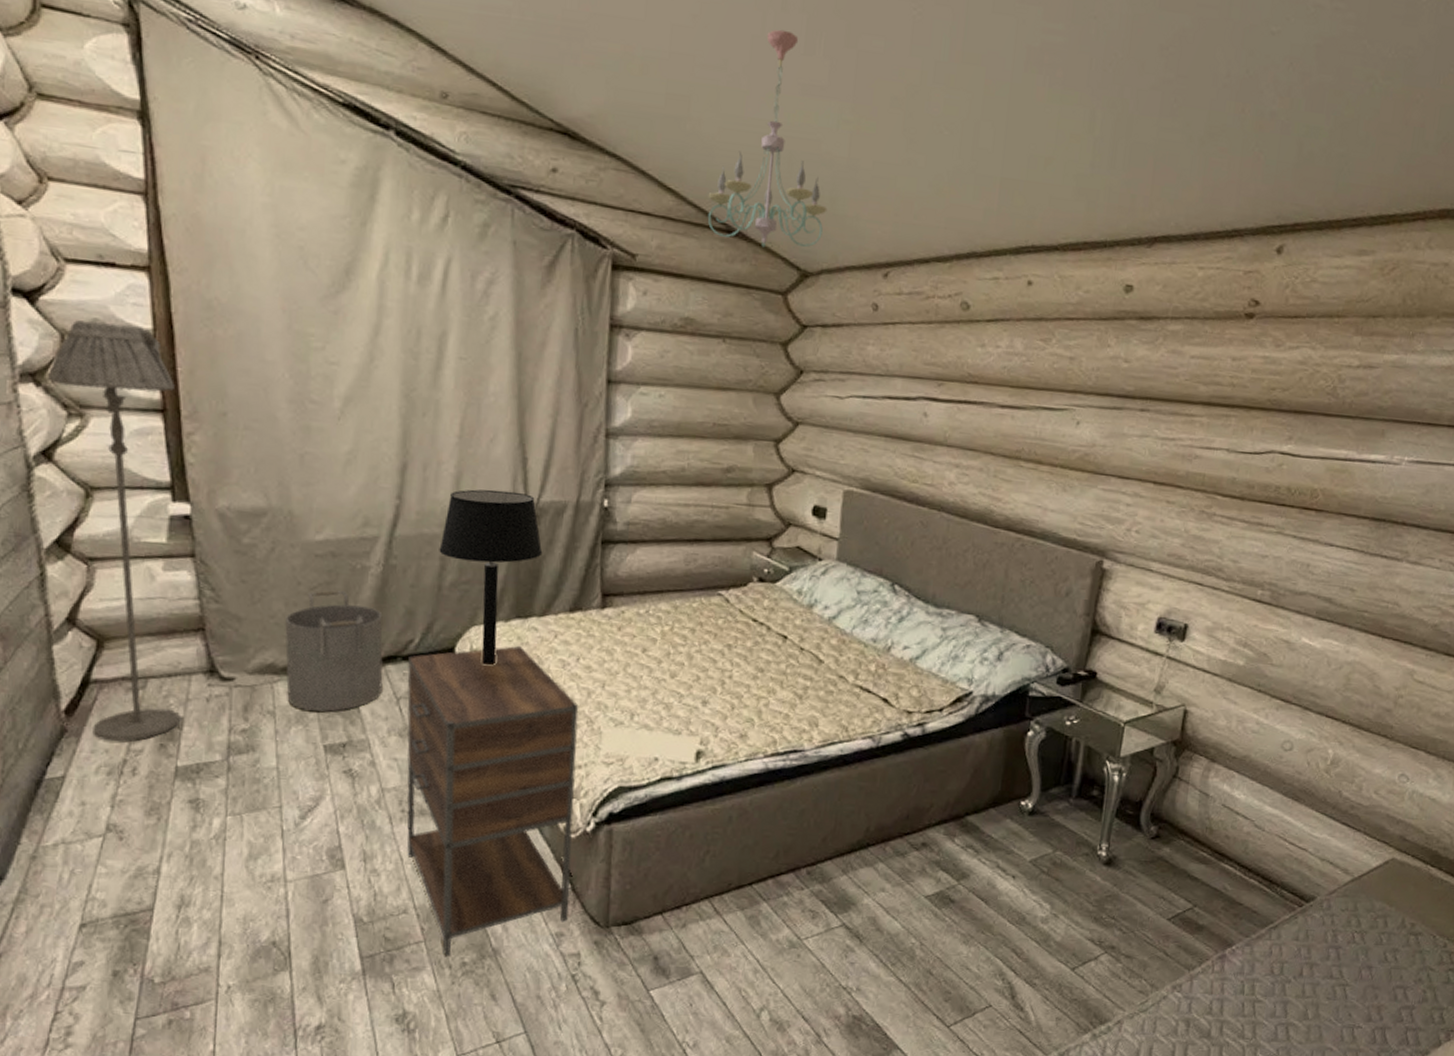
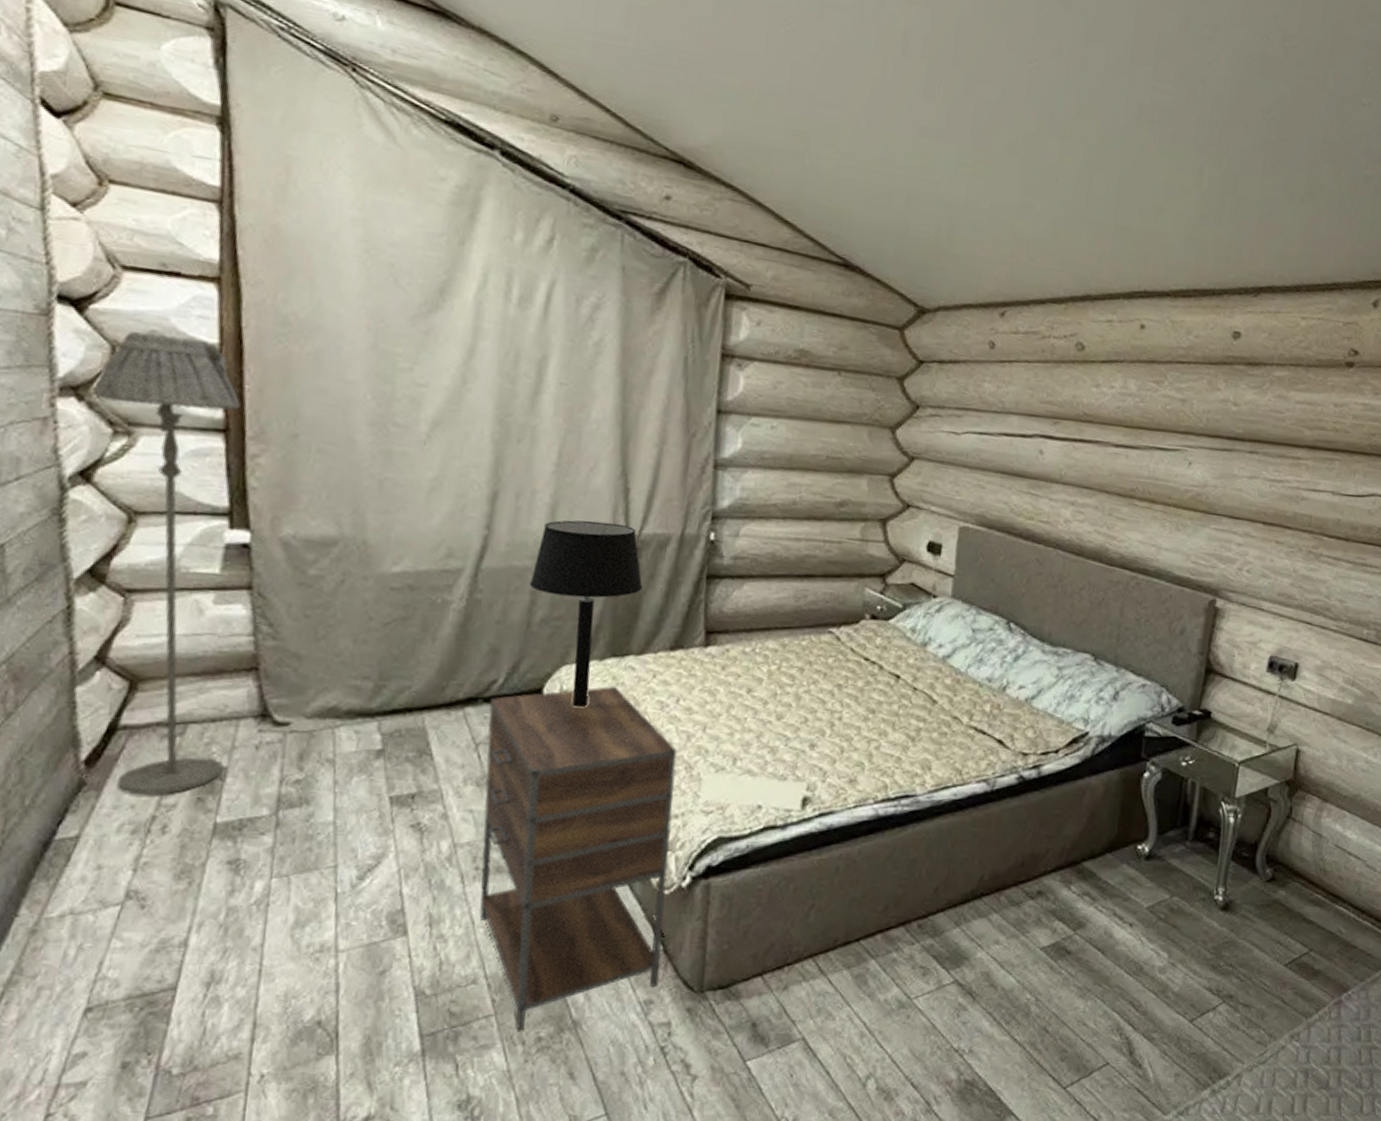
bucket: present [285,590,384,712] -> none [349,626,464,759]
chandelier: present [708,29,827,248] -> none [825,74,945,284]

